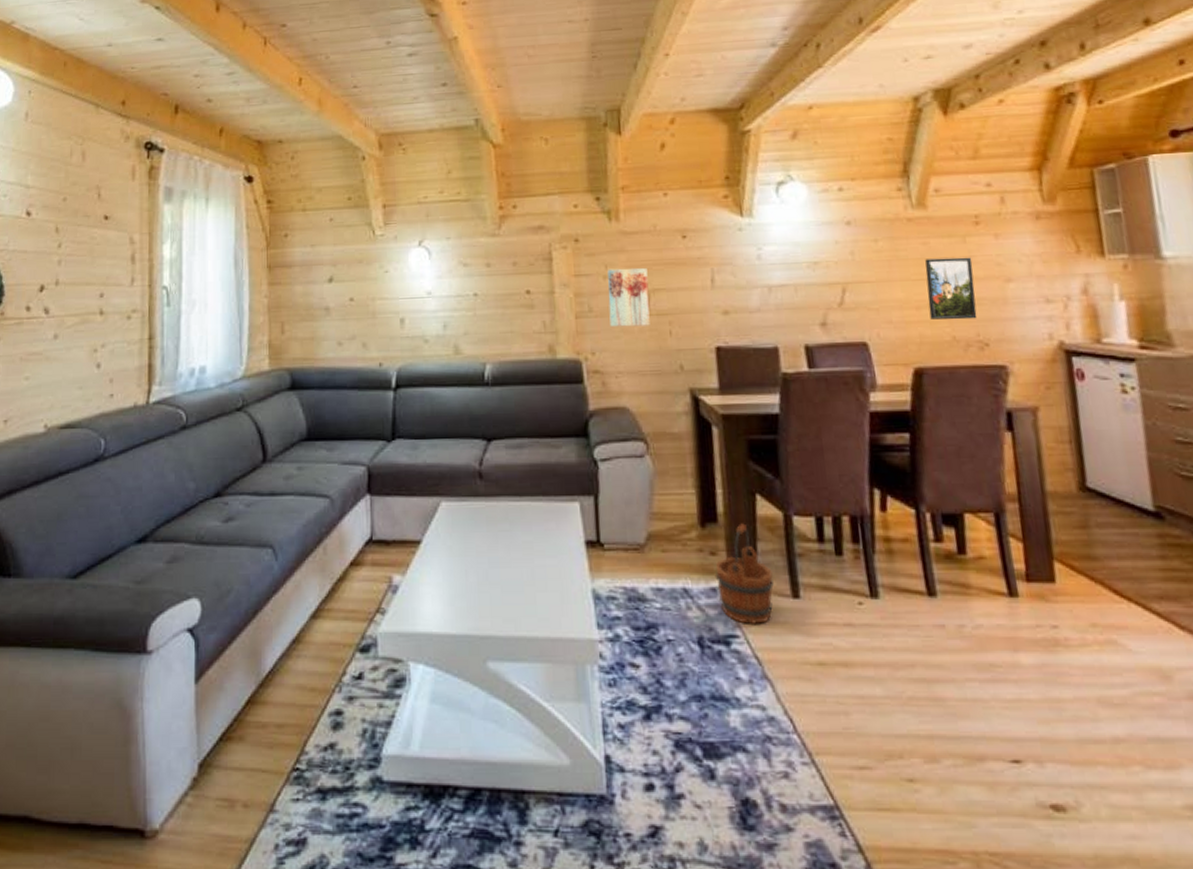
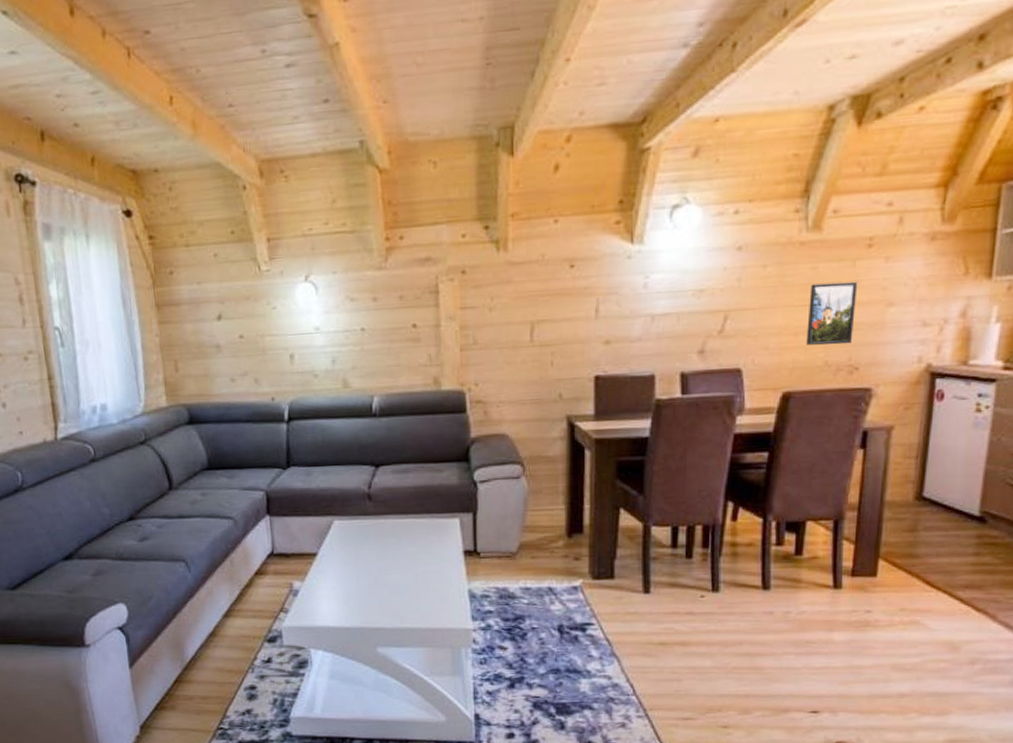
wall art: present [607,267,650,327] -> none [493,299,534,359]
wooden bucket: present [715,523,774,624] -> none [578,533,628,615]

